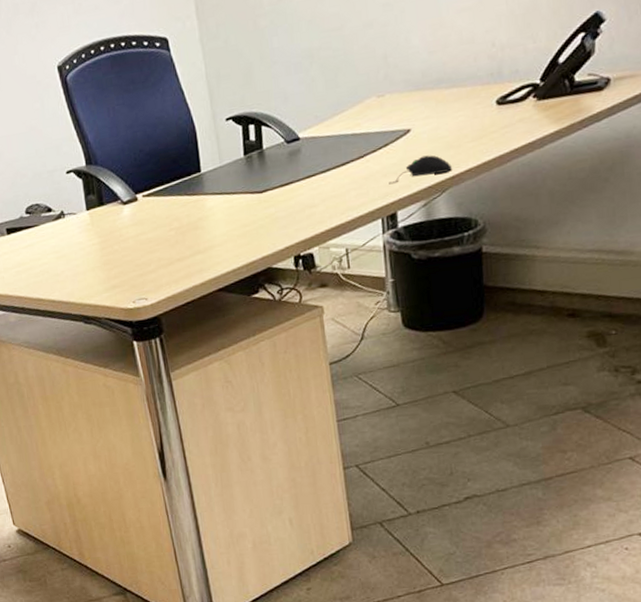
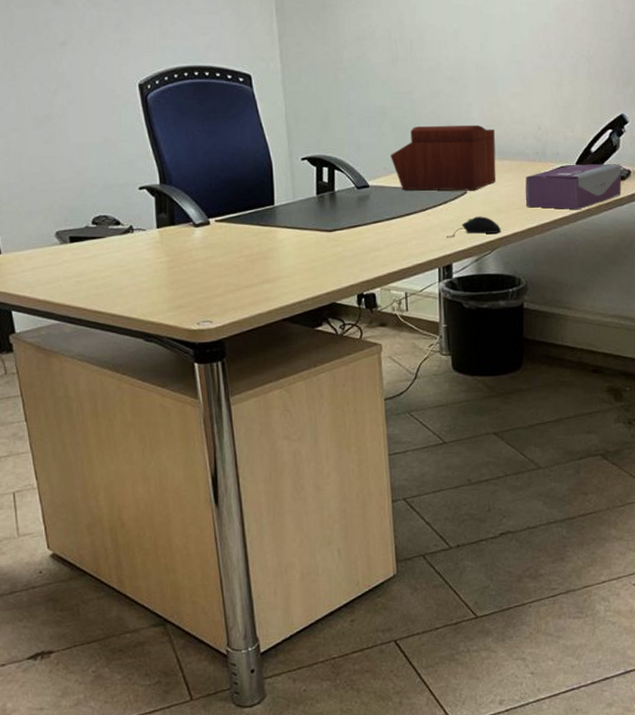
sewing box: none [321,52,444,138] -> present [390,125,496,191]
tissue box: none [478,72,599,138] -> present [525,163,622,210]

